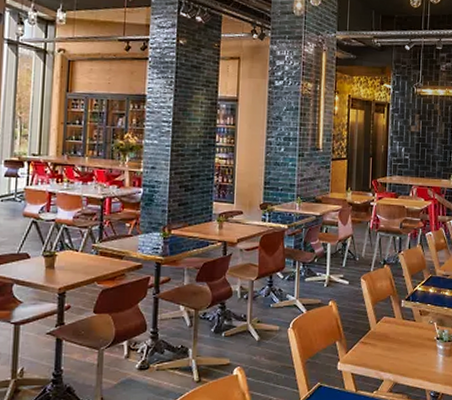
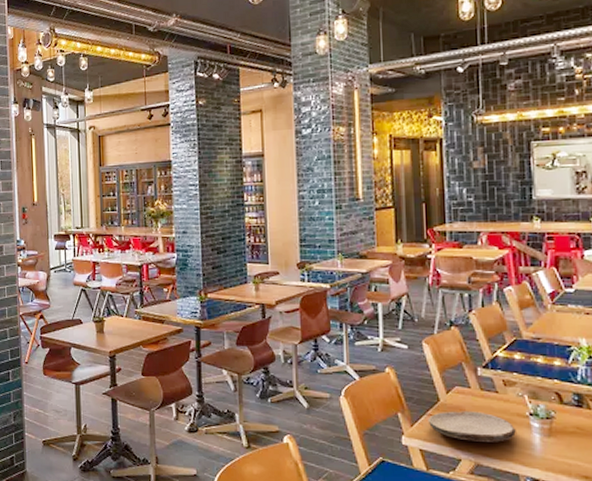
plate: none [360,338,426,364] -> present [427,411,516,442]

